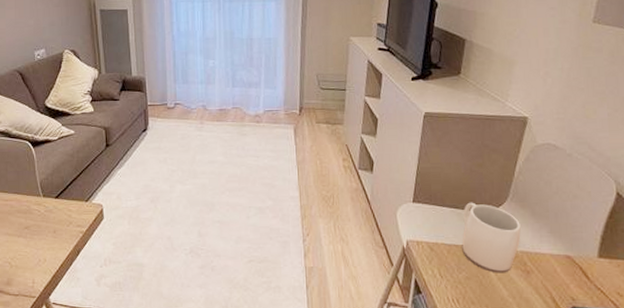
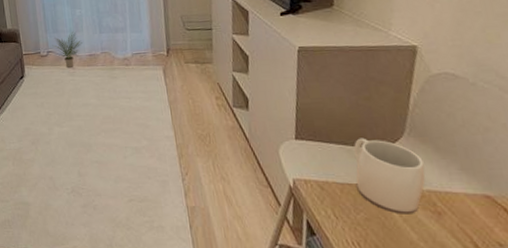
potted plant: none [180,84,213,122] -> present [52,32,82,68]

